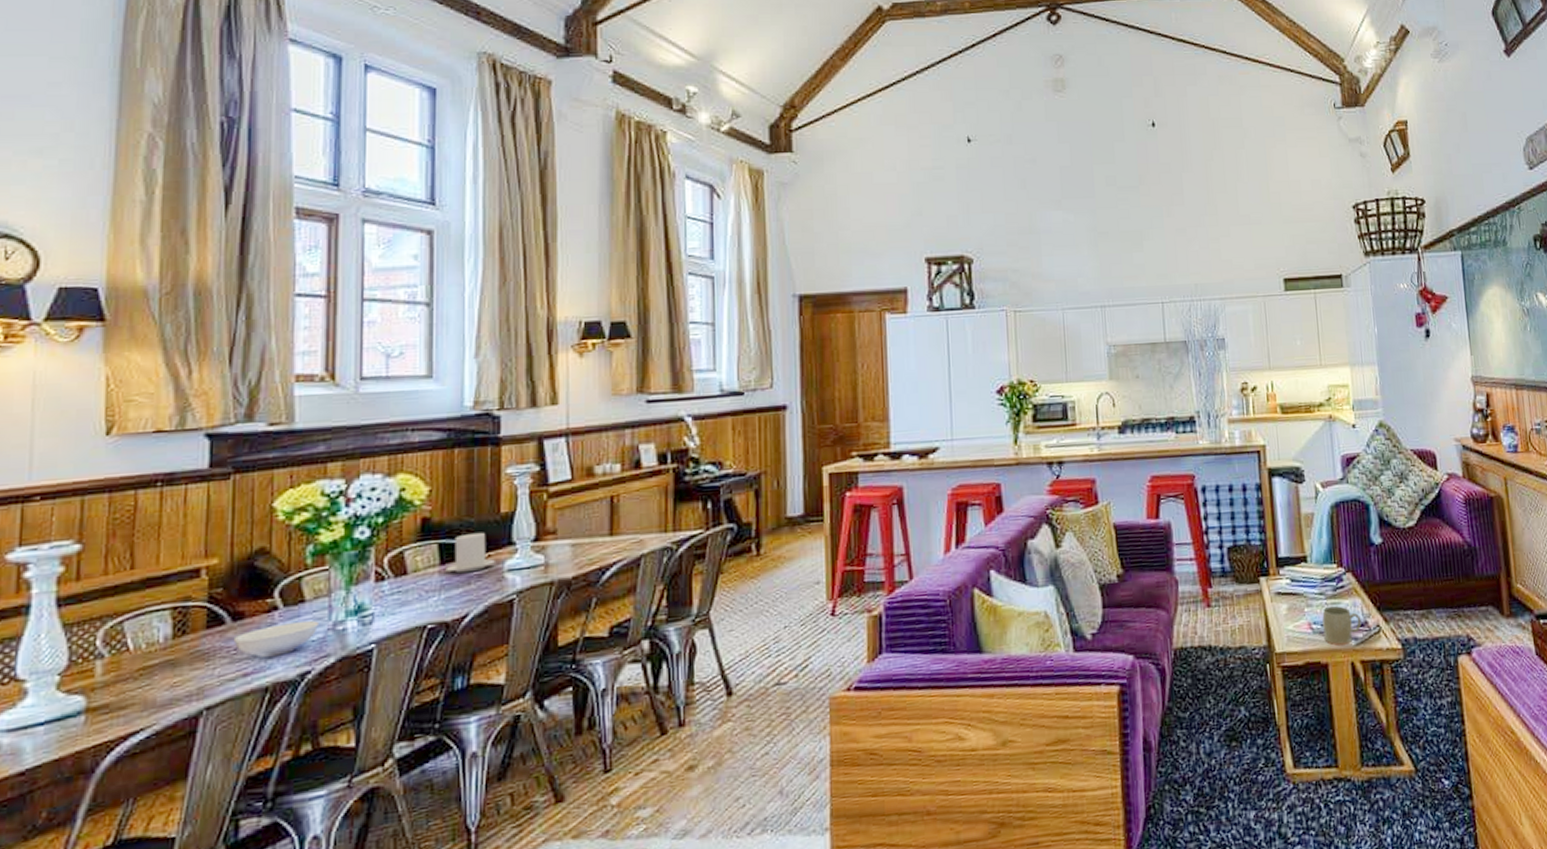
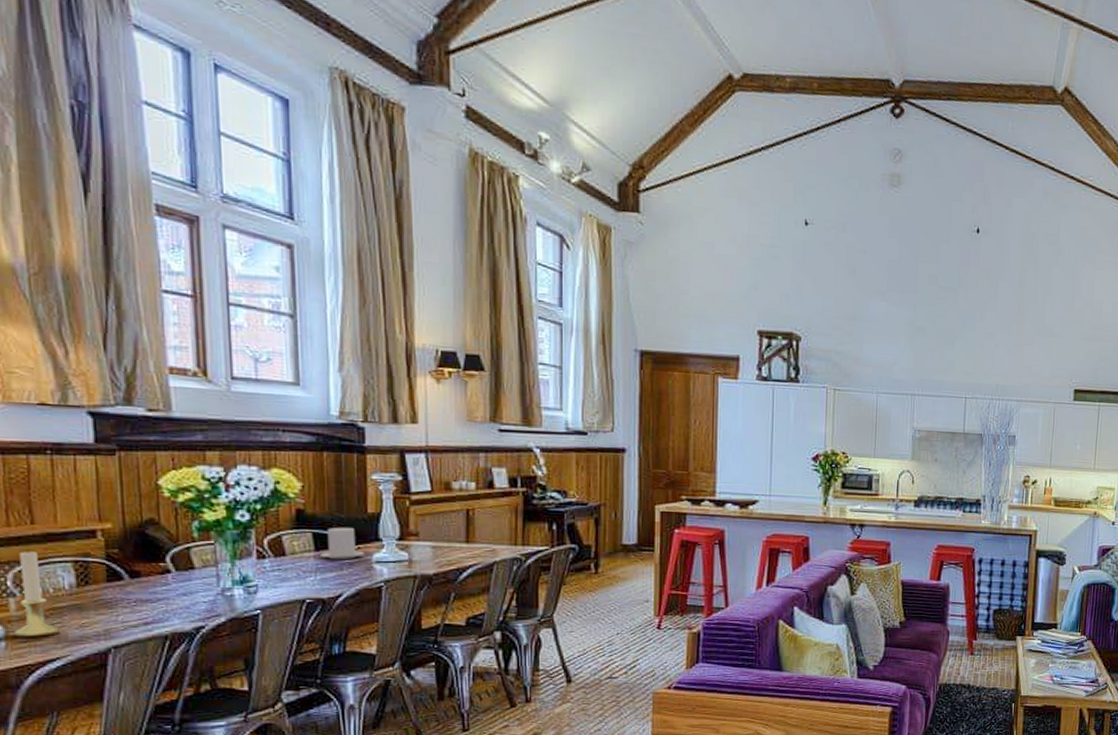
candle holder: none [95,600,148,710] -> present [13,550,60,638]
bowl: present [233,621,318,658] -> none [132,585,208,611]
mug: present [1322,606,1362,645] -> none [1061,665,1093,695]

